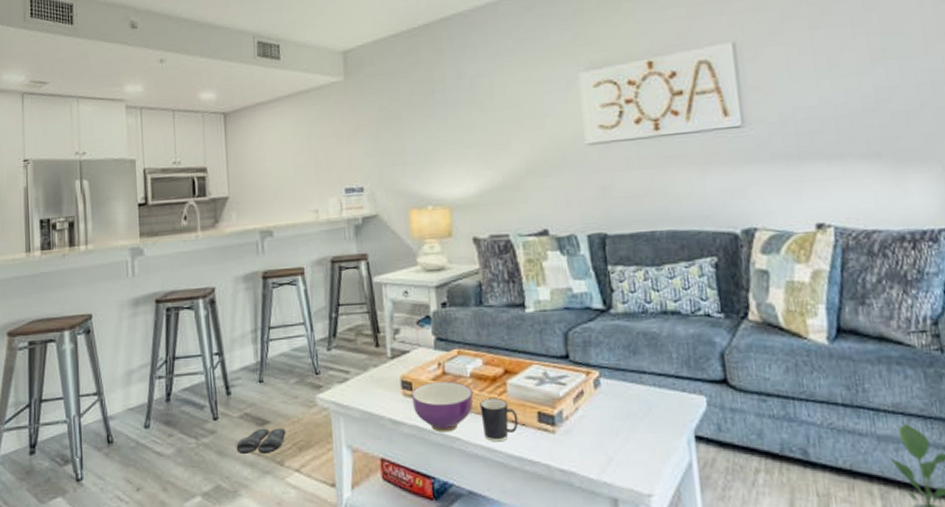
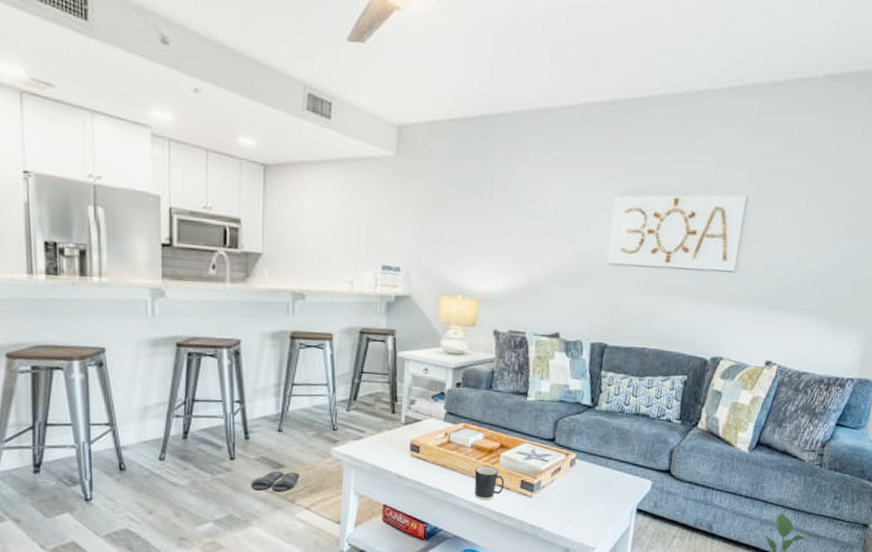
bowl: present [411,381,474,433] -> none [417,448,471,489]

